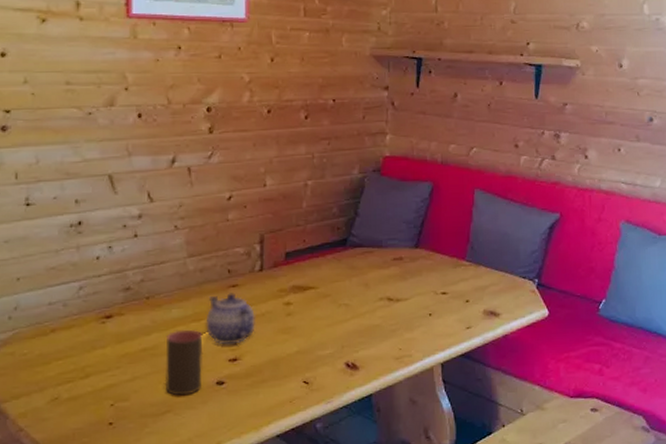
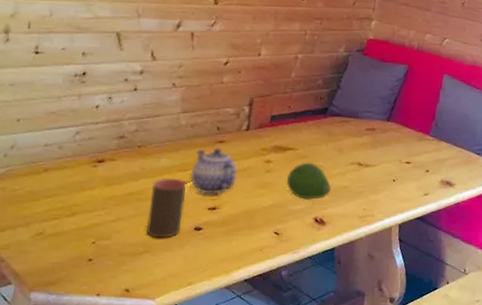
fruit: none [311,301,361,343] -> present [287,162,332,200]

